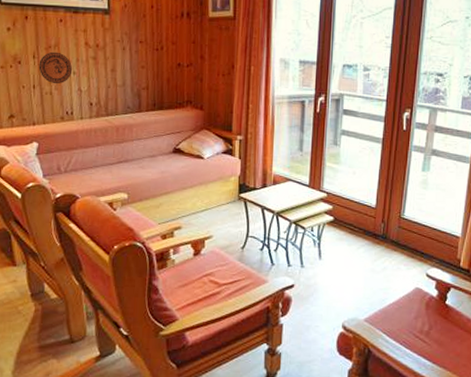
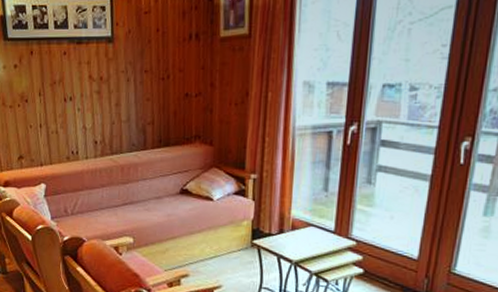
decorative plate: present [38,51,72,84] -> none [44,87,76,123]

